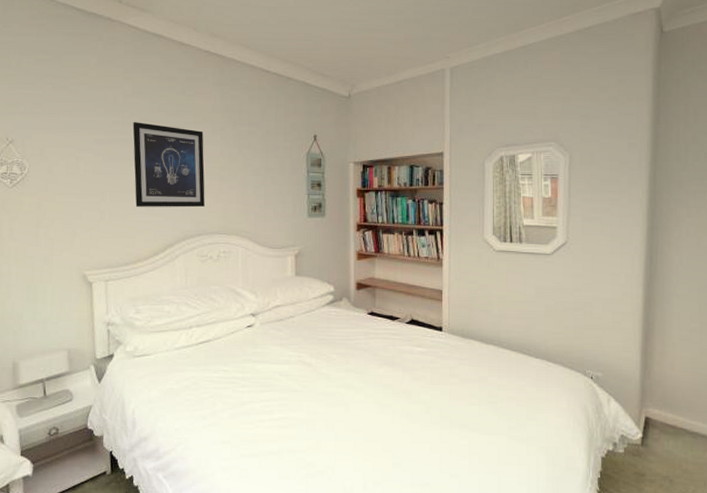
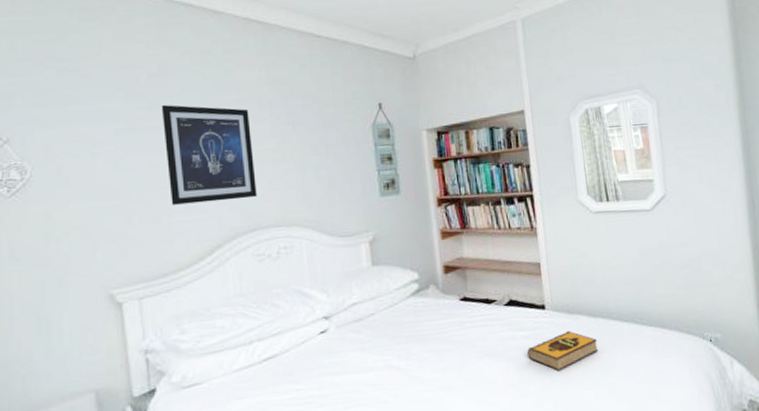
hardback book: none [422,352,486,386] -> present [527,330,599,371]

